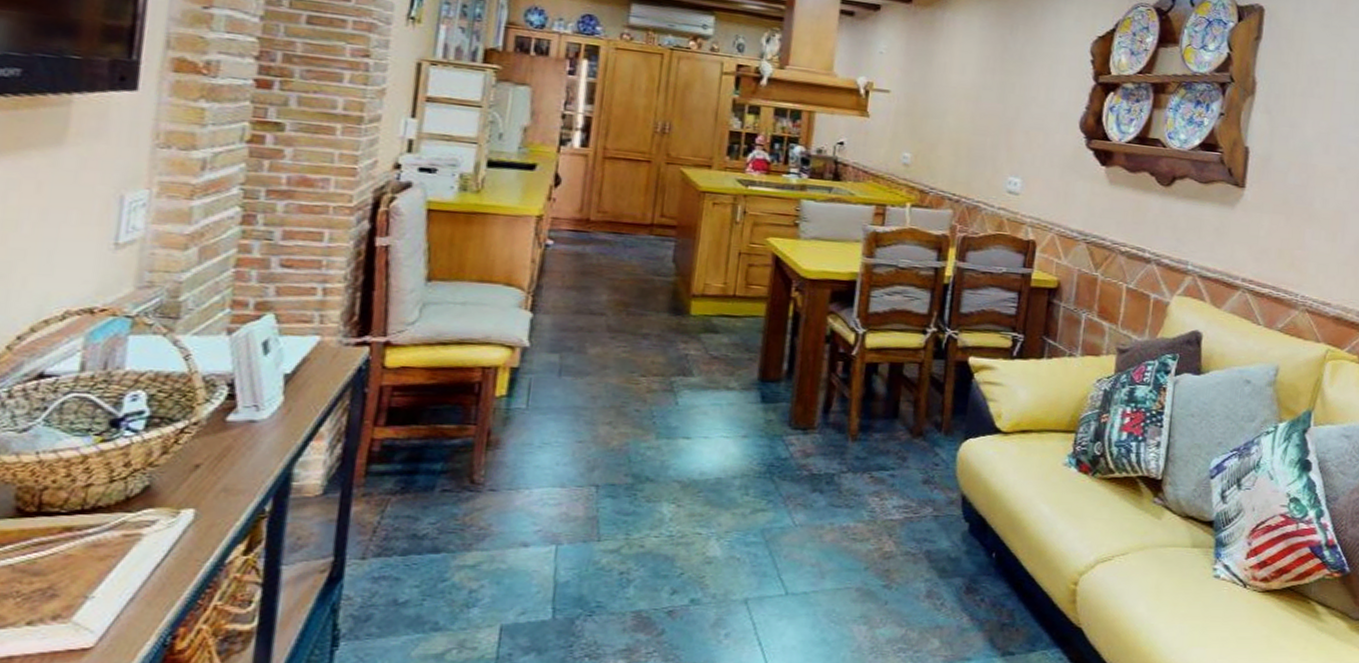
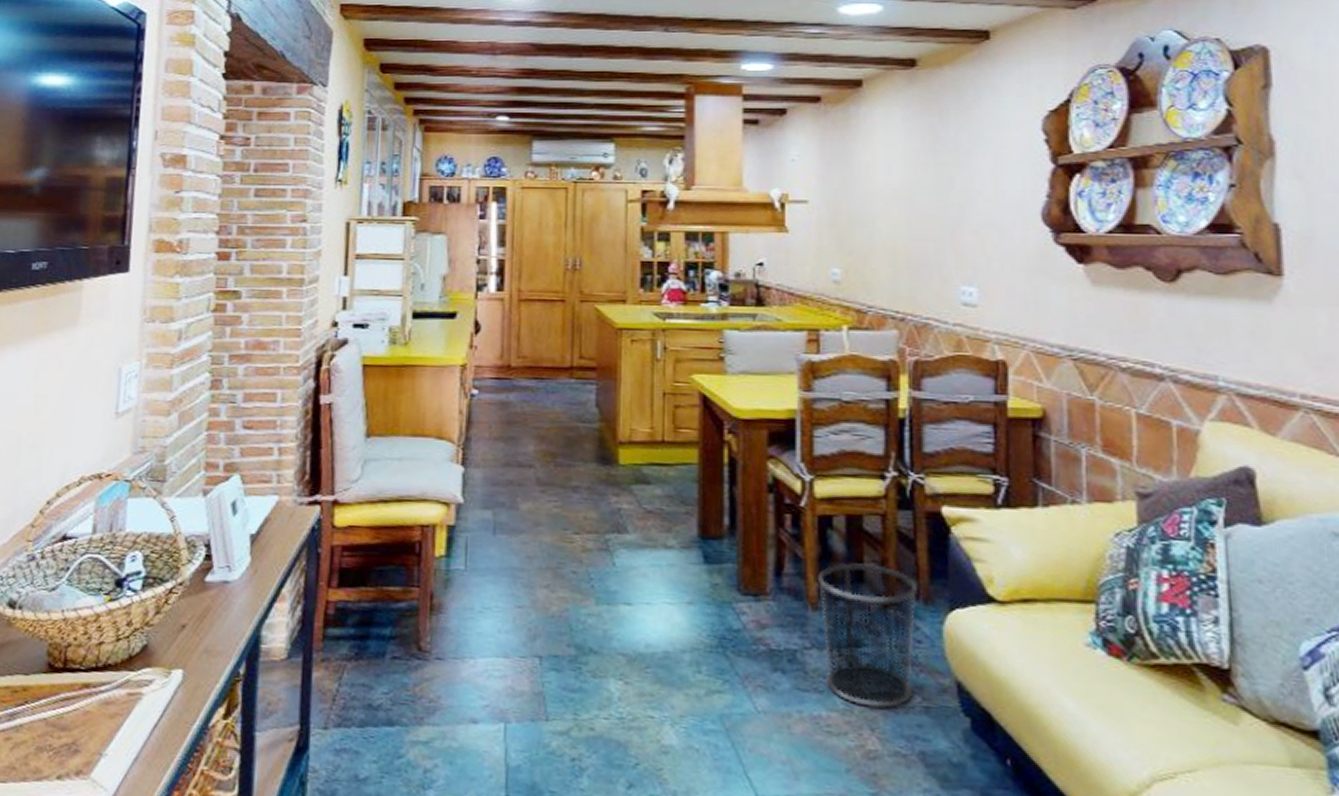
trash can: none [856,402,942,519] -> present [817,562,918,709]

